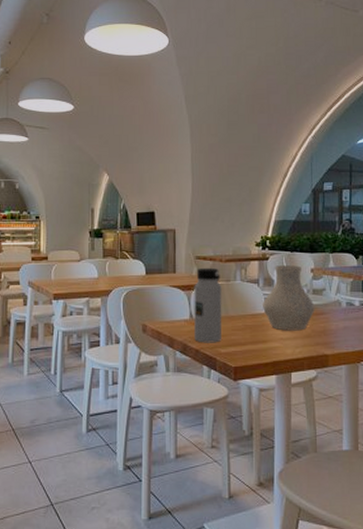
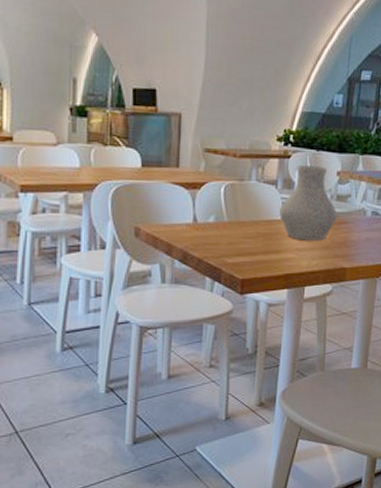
water bottle: present [194,267,222,343] -> none [197,162,234,252]

